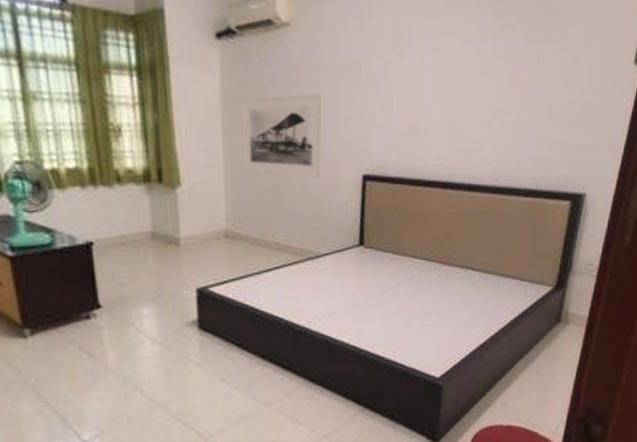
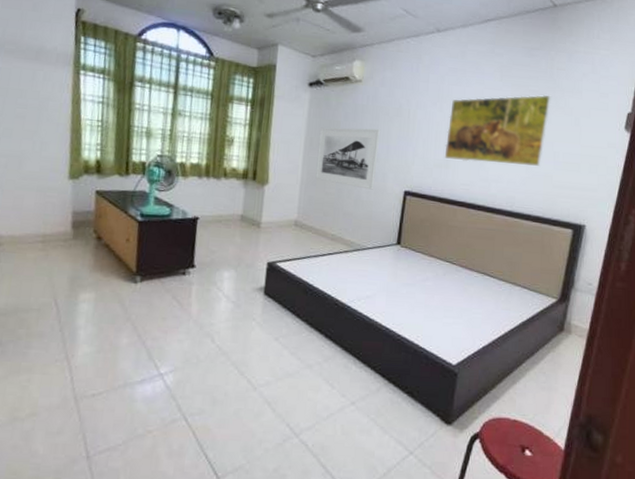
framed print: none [410,23,545,127] -> present [444,94,552,166]

